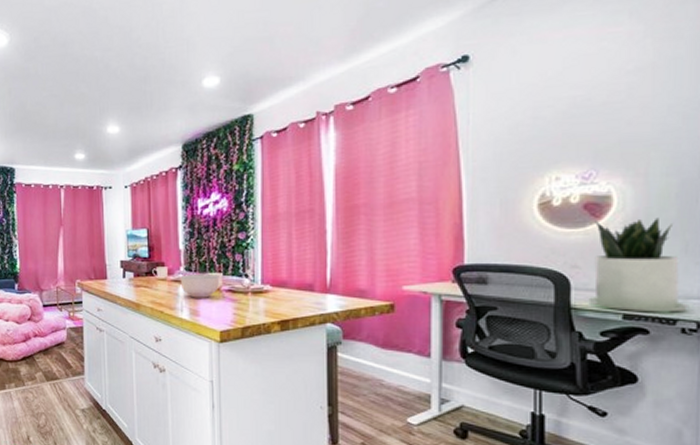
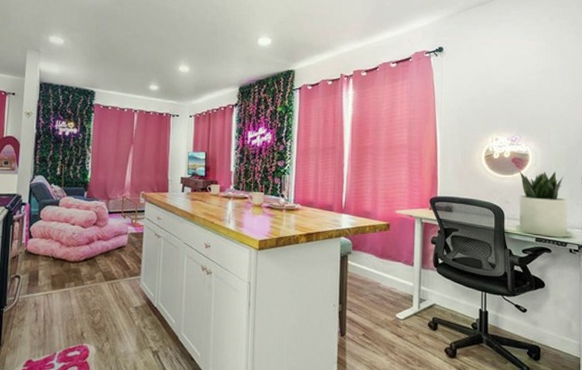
bowl: present [180,274,220,298] -> none [229,192,262,213]

